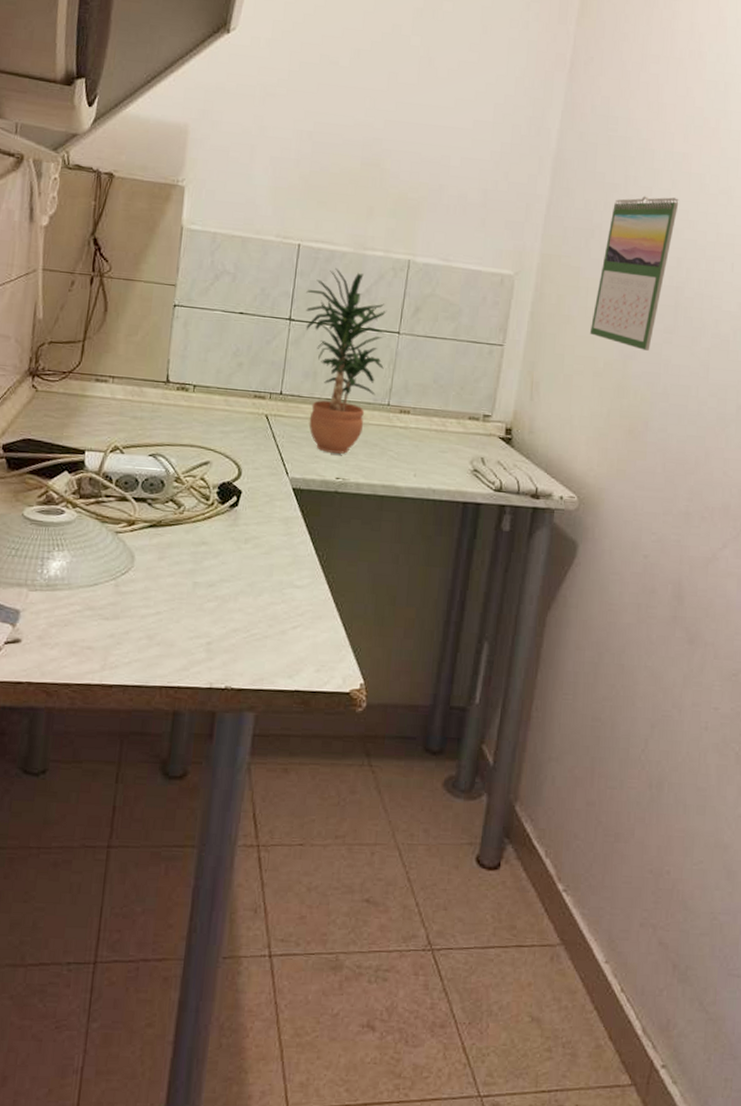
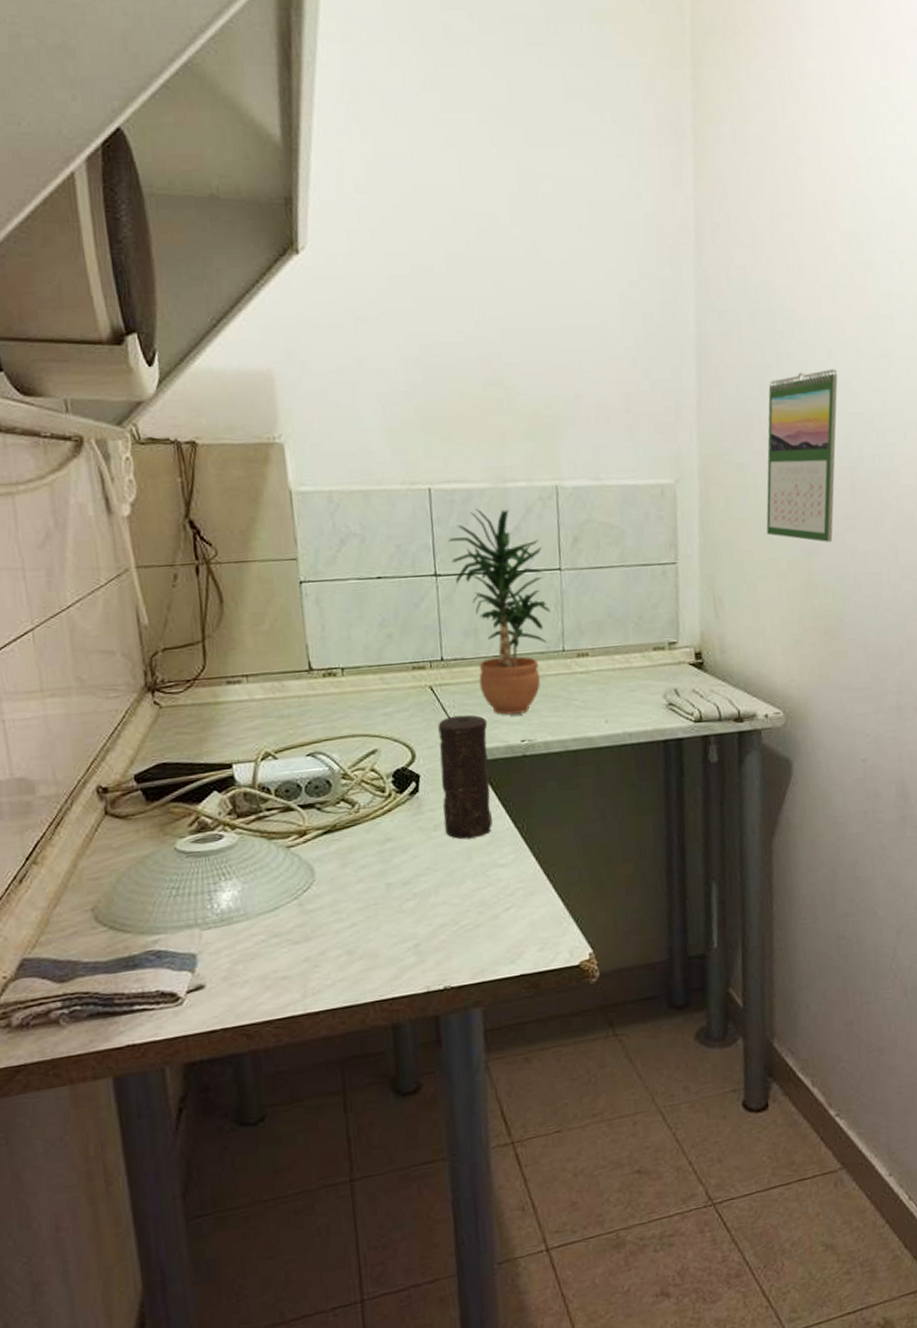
candle: none [253,444,310,557] -> present [438,714,493,840]

